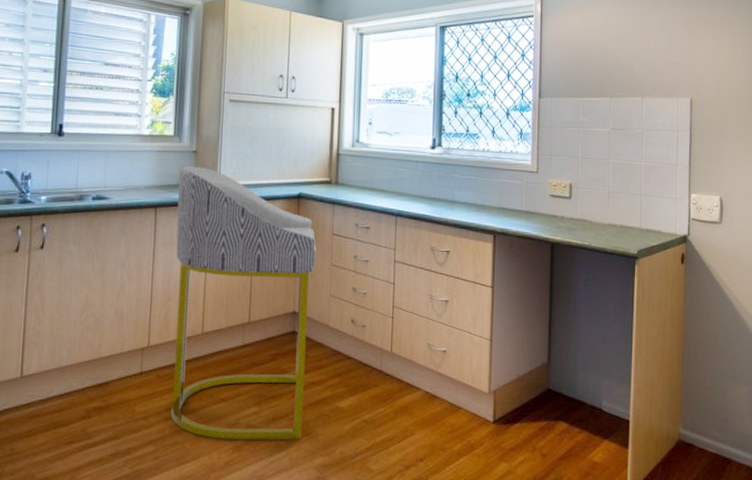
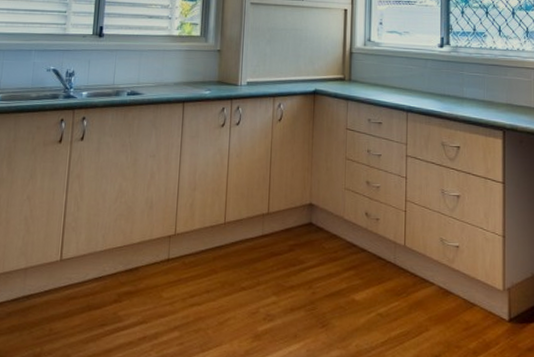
bar stool: present [171,165,318,441] -> none [195,63,332,331]

